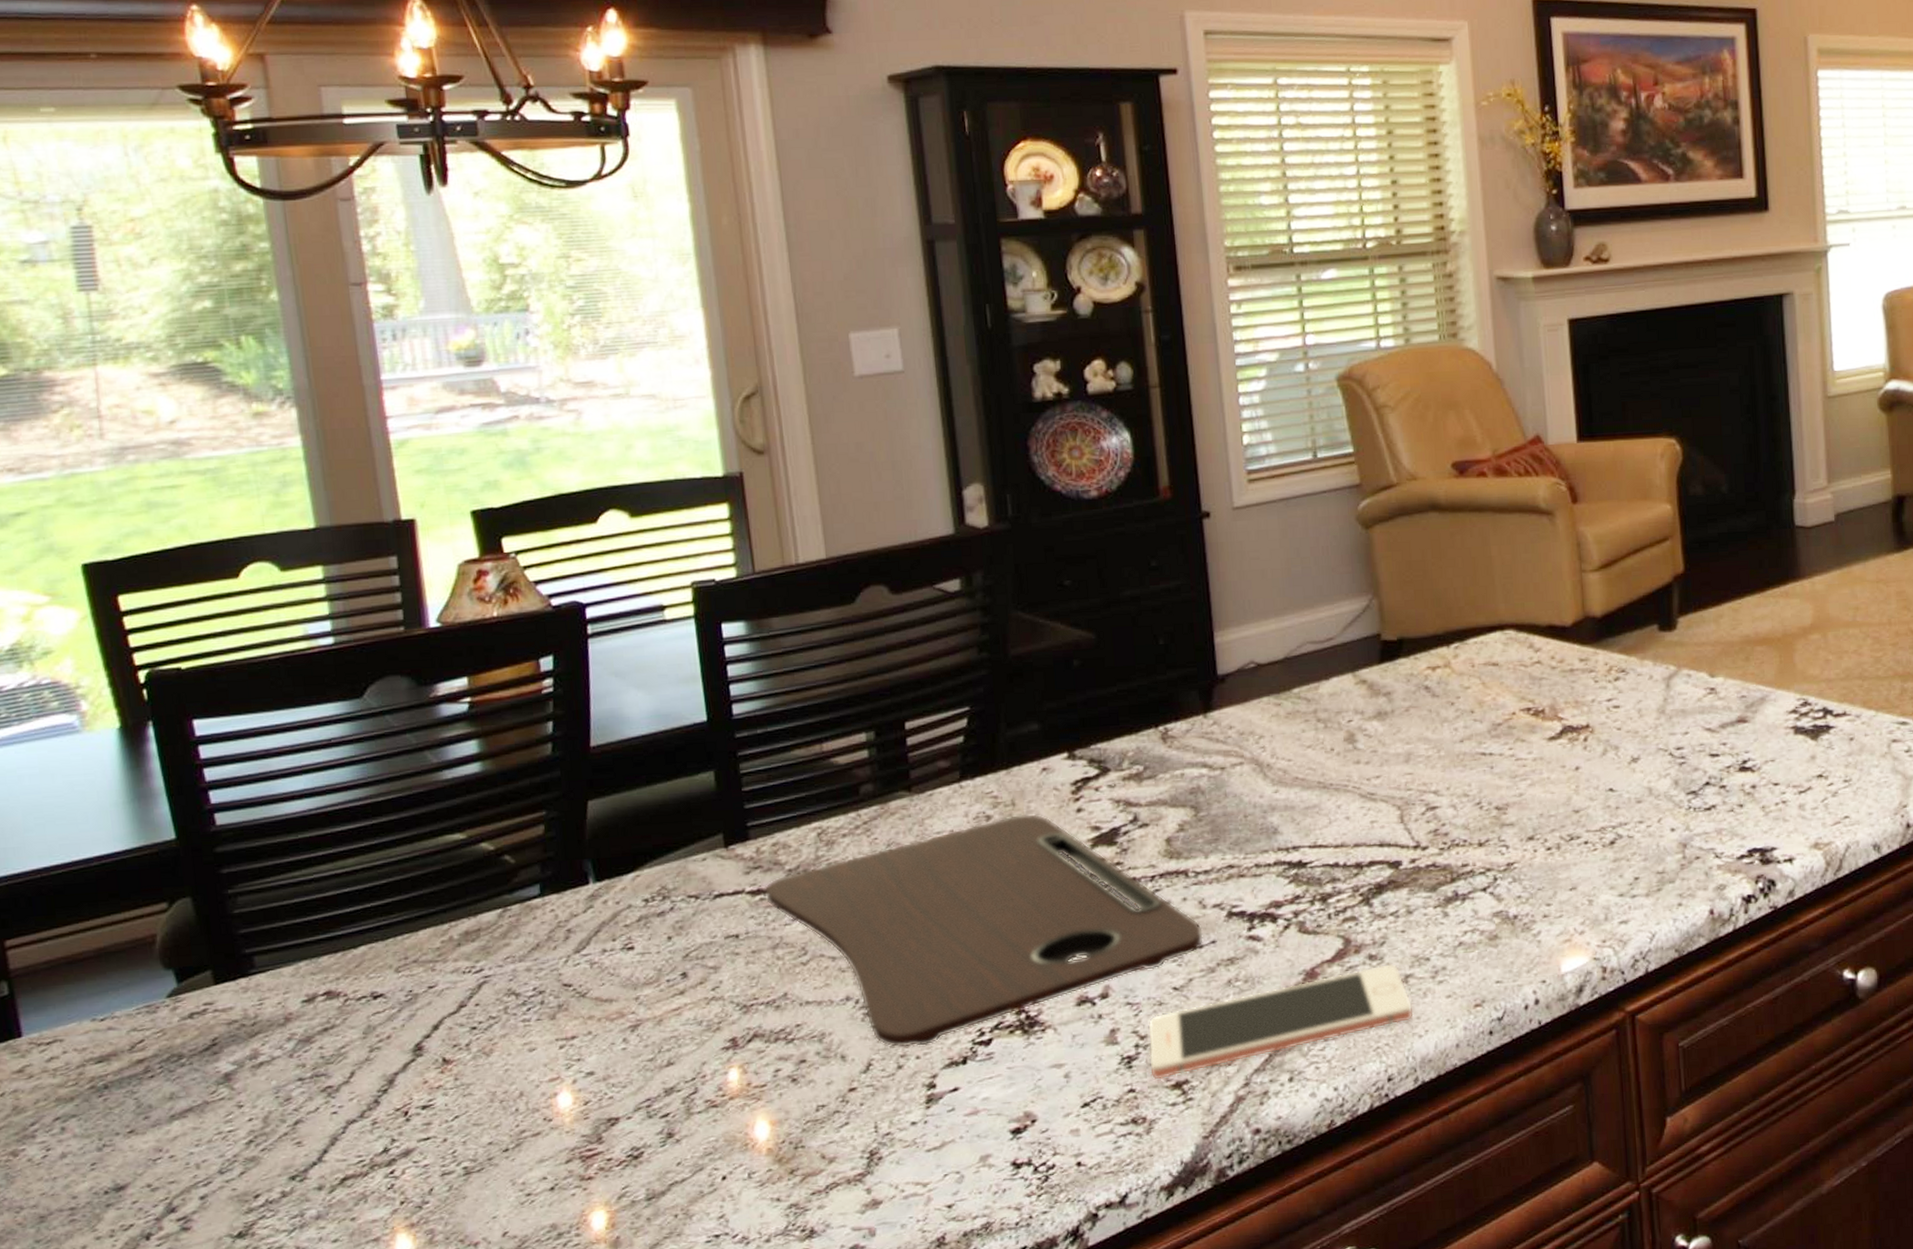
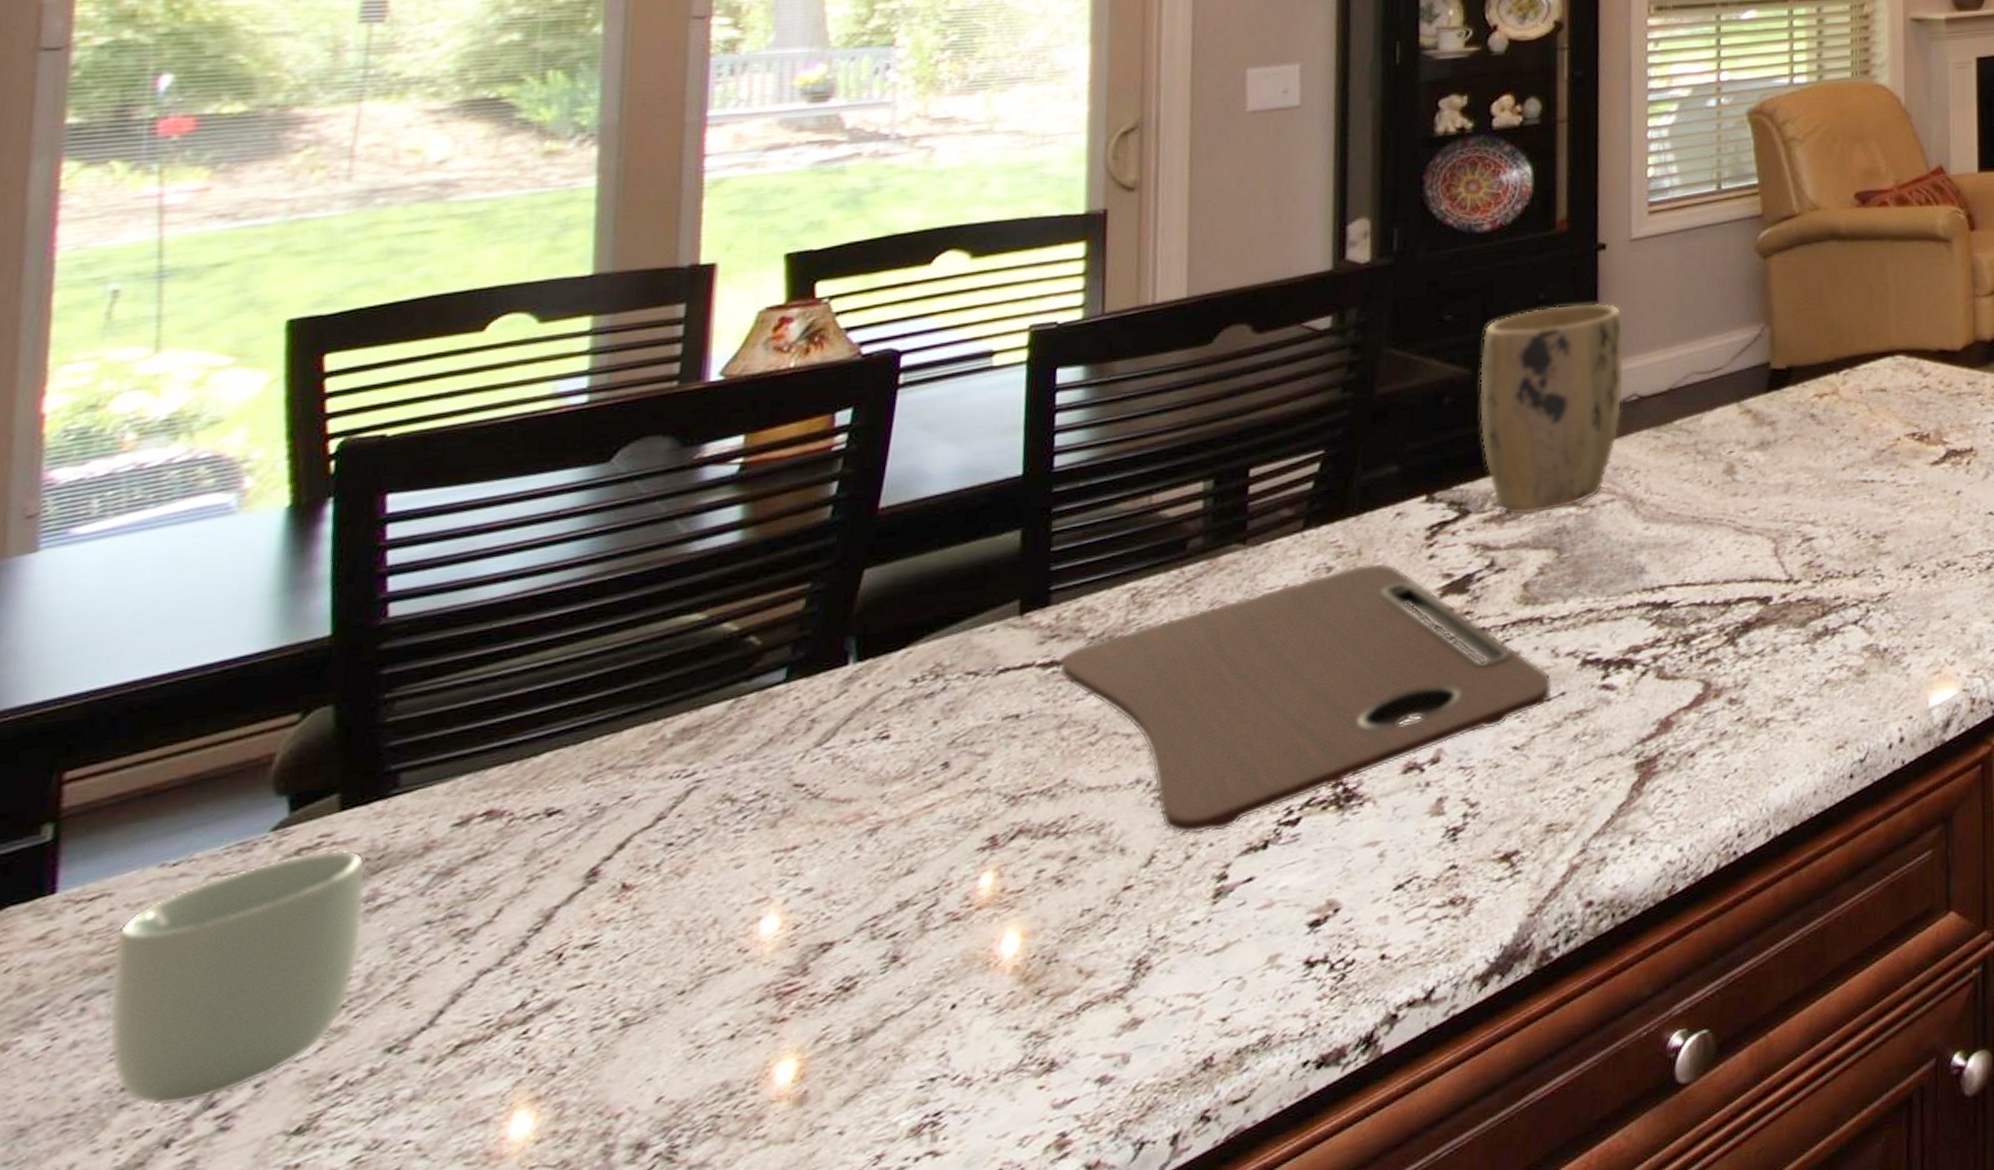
cup: none [73,1015,255,1209] -> present [108,849,366,1107]
plant pot: none [1101,570,1242,774] -> present [1479,302,1625,515]
cell phone: present [1147,963,1414,1080] -> none [1476,706,1771,853]

